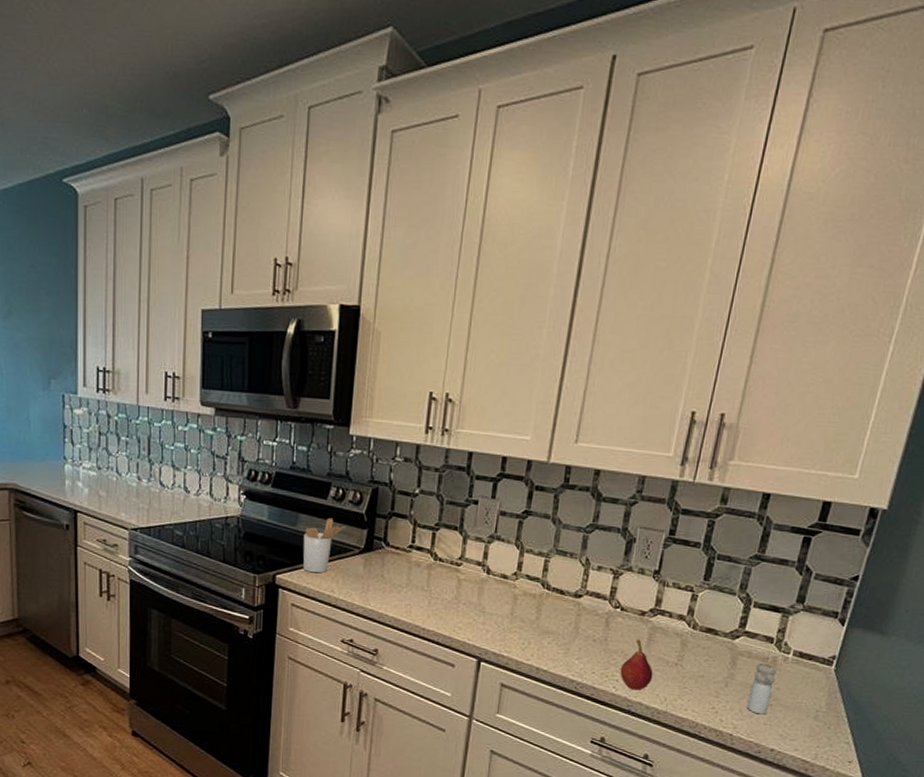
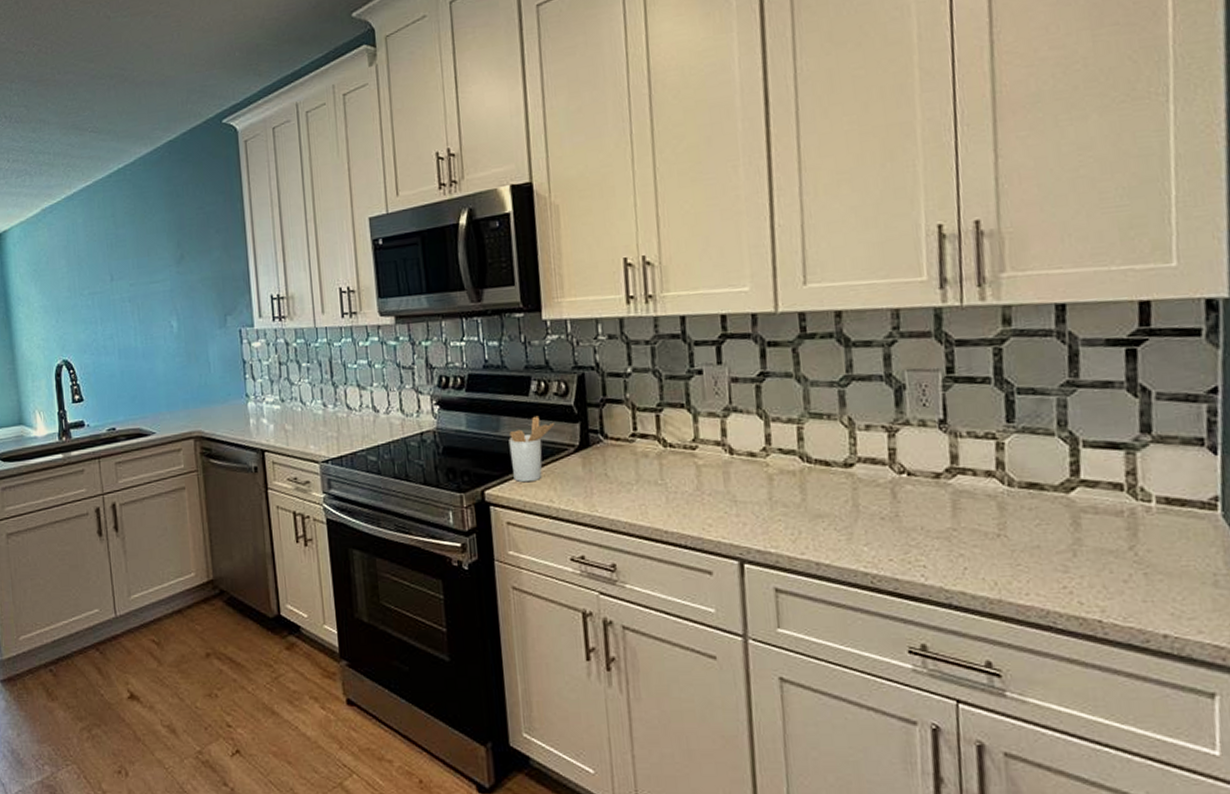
fruit: present [620,639,653,691] -> none [925,509,971,576]
salt and pepper shaker: present [746,662,777,715] -> none [1109,518,1144,589]

